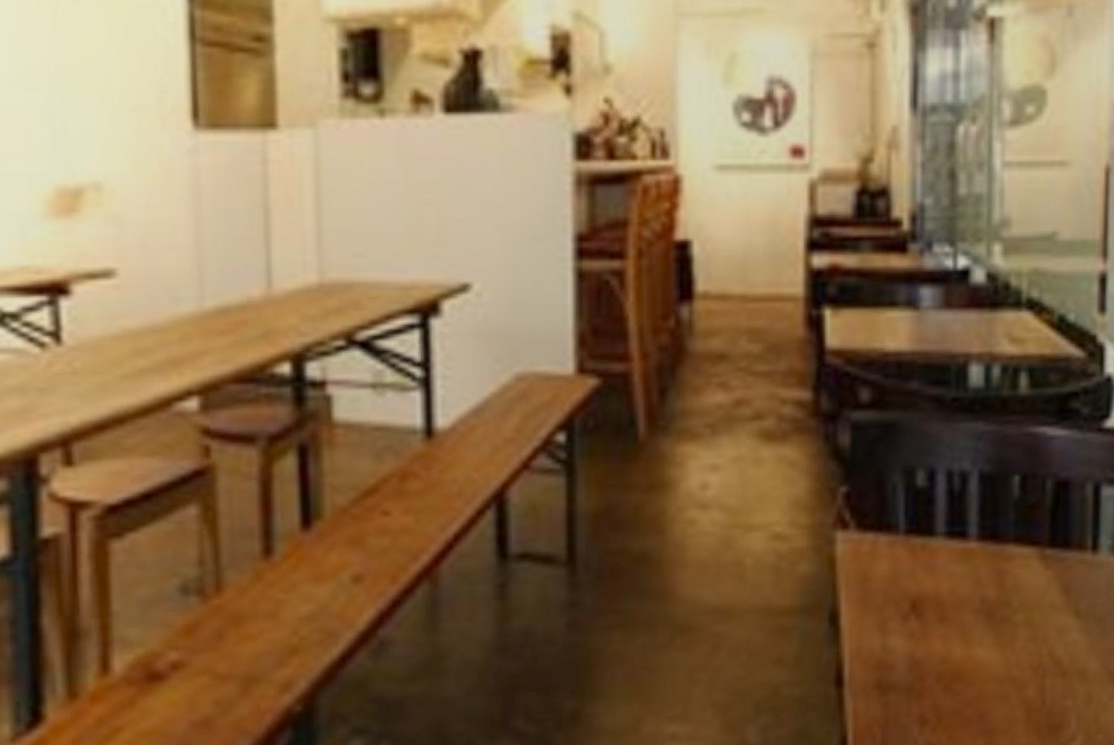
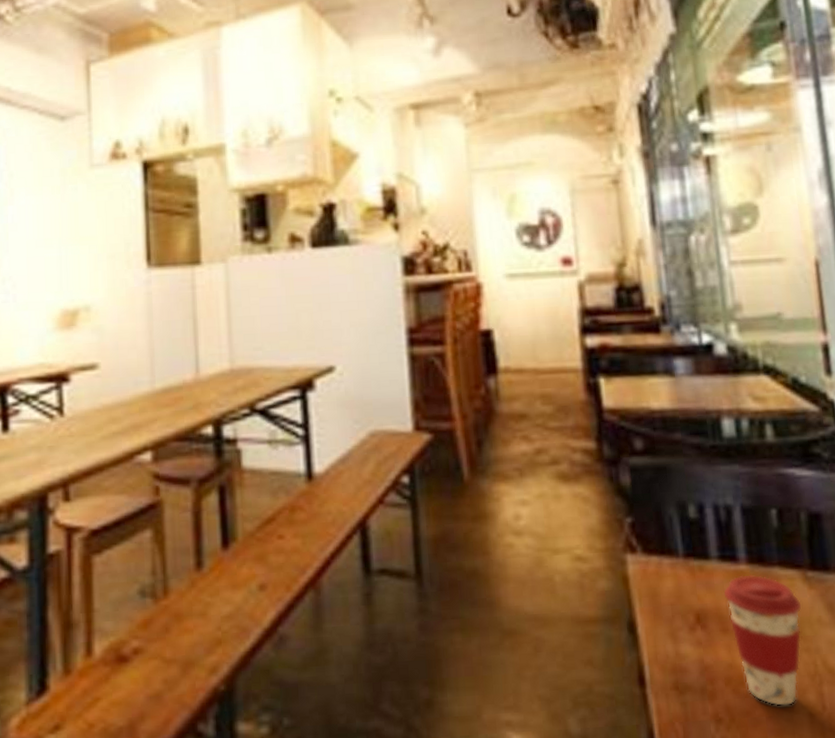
coffee cup: none [946,553,1034,704] -> present [723,574,802,707]

